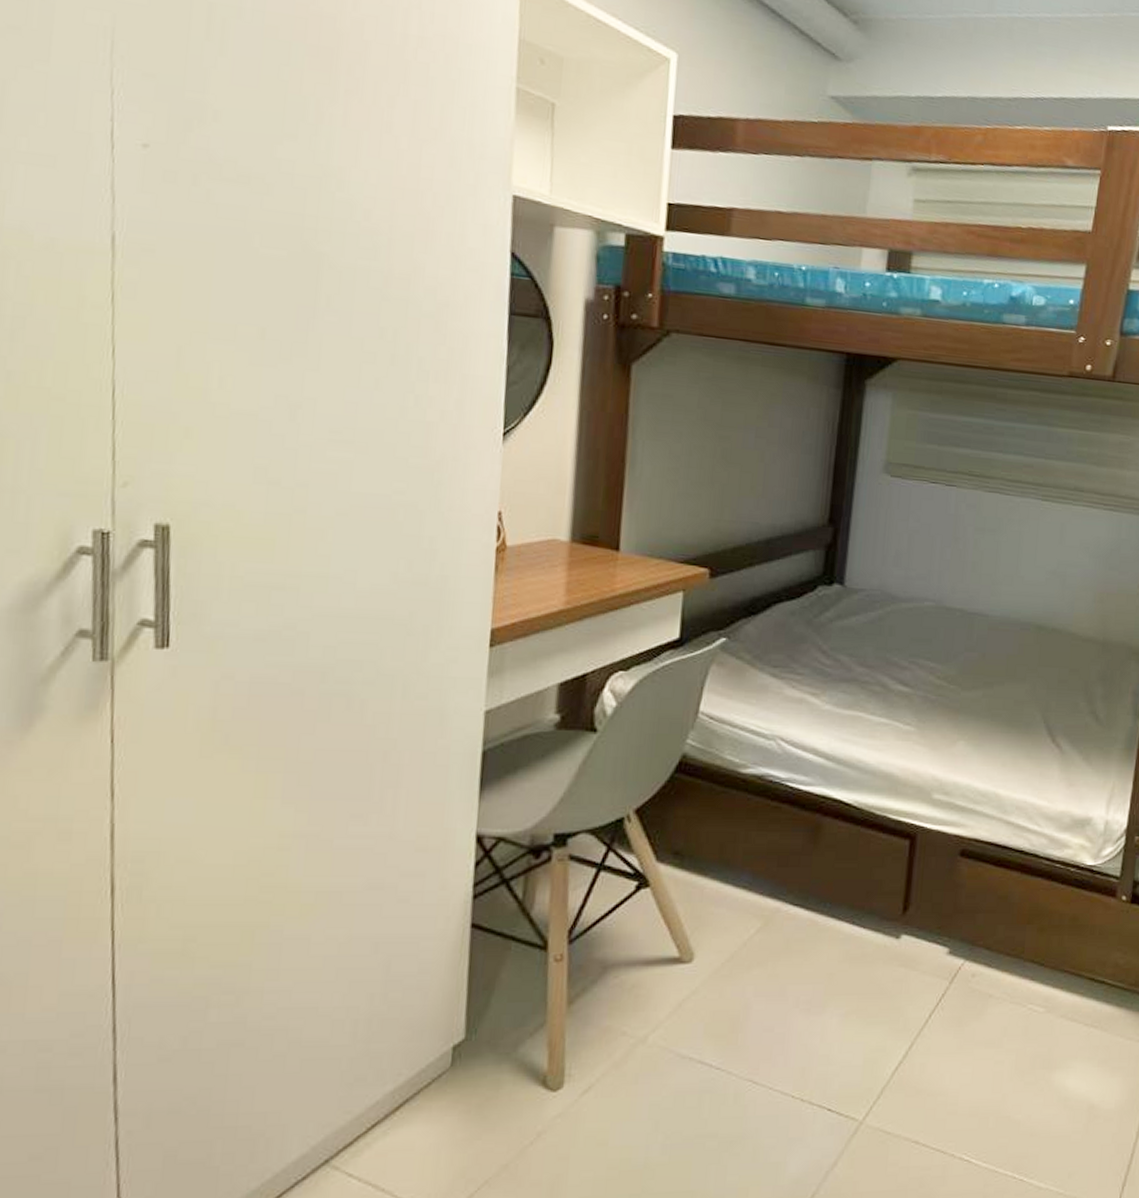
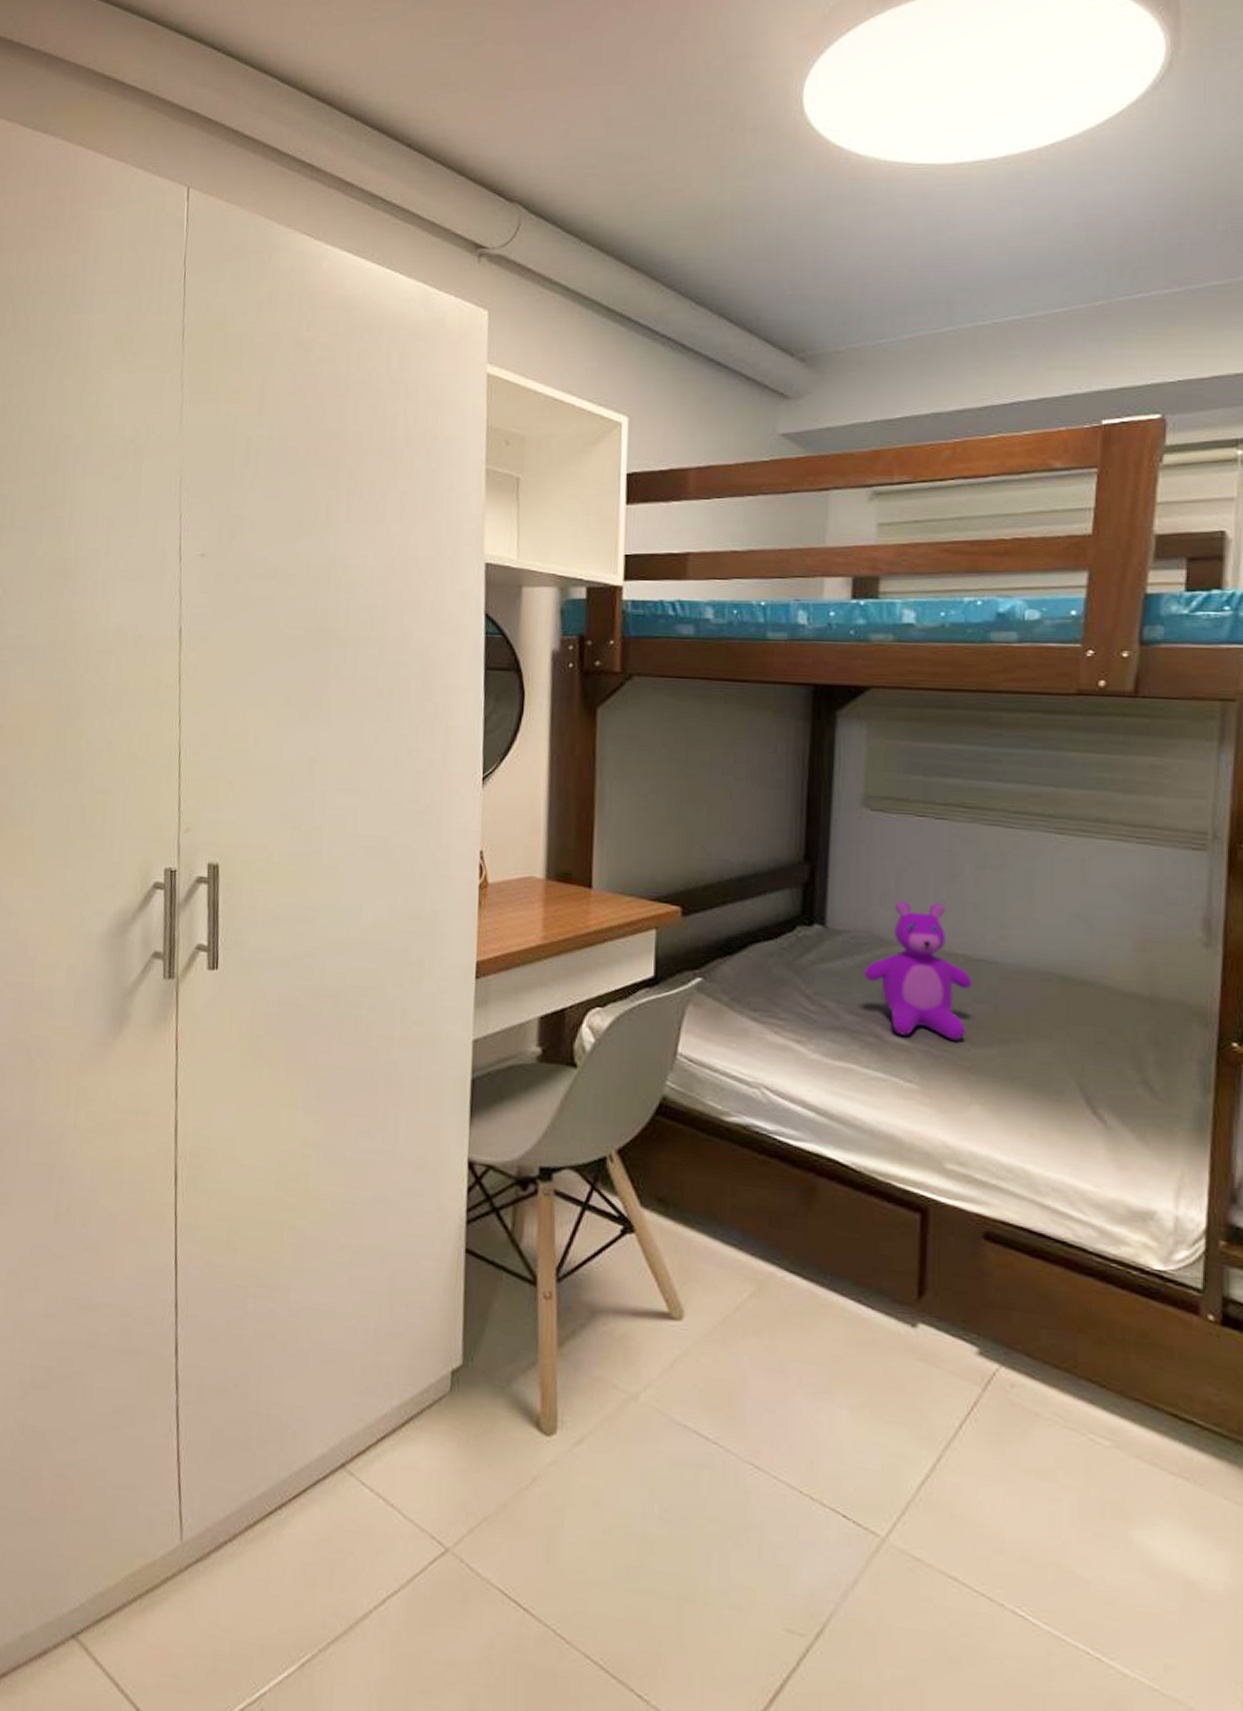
teddy bear: none [874,561,966,686] -> present [863,901,972,1041]

